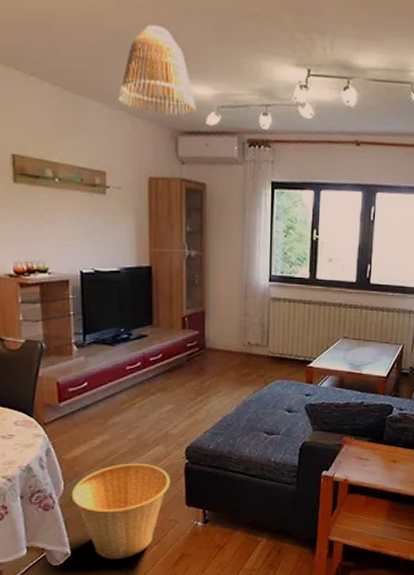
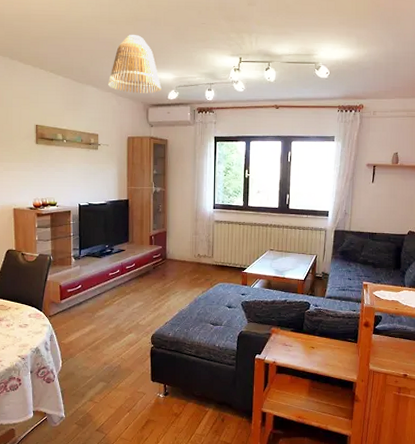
basket: present [71,463,171,560] -> none [67,347,140,423]

